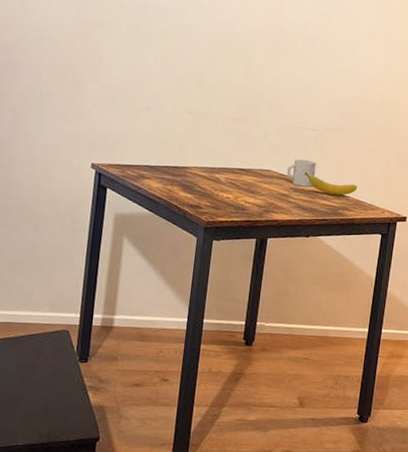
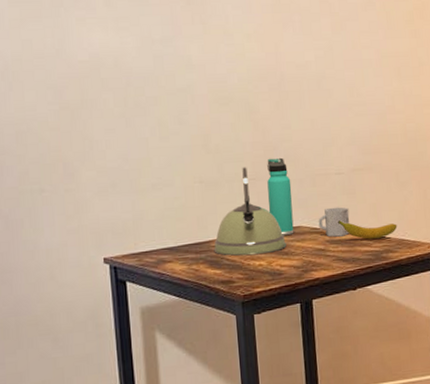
kettle: none [189,107,255,189] -> present [213,167,287,257]
thermos bottle: none [244,103,270,177] -> present [267,157,294,236]

